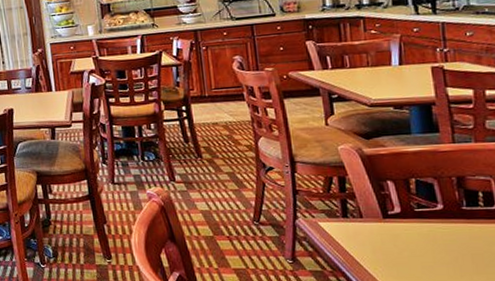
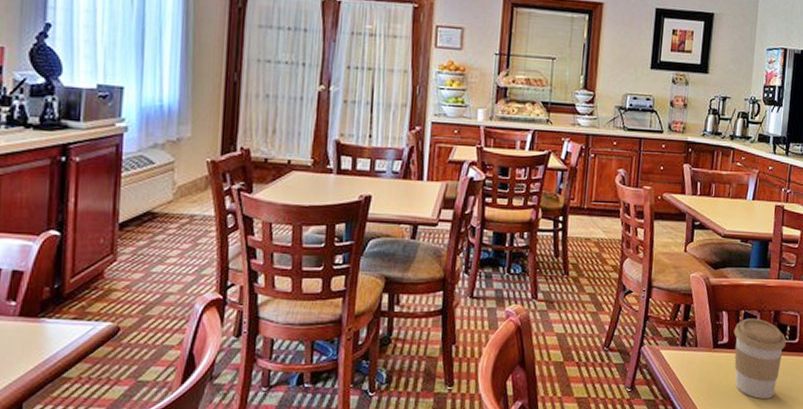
coffee cup: none [406,185,481,270] -> present [733,318,786,399]

